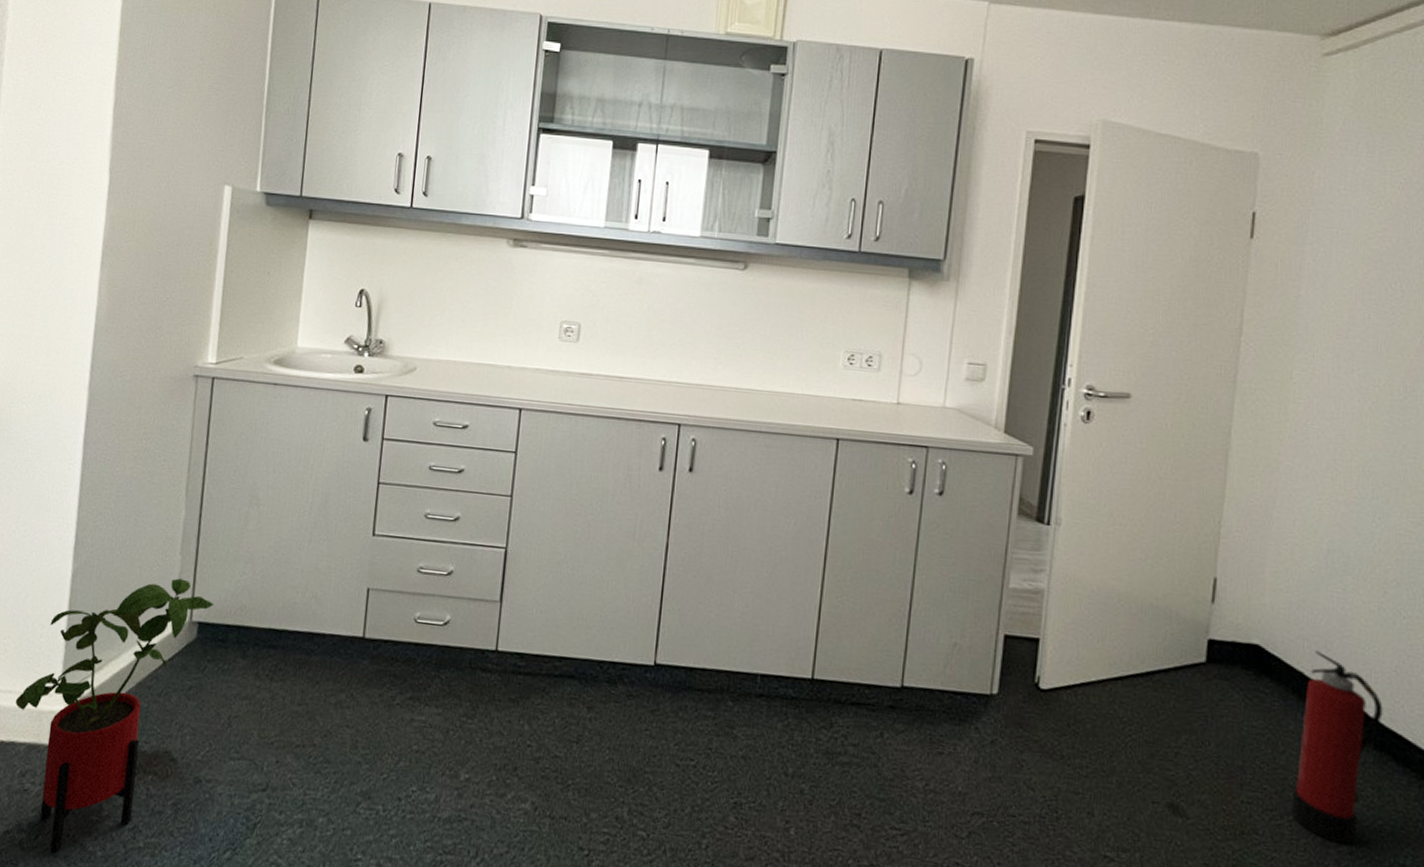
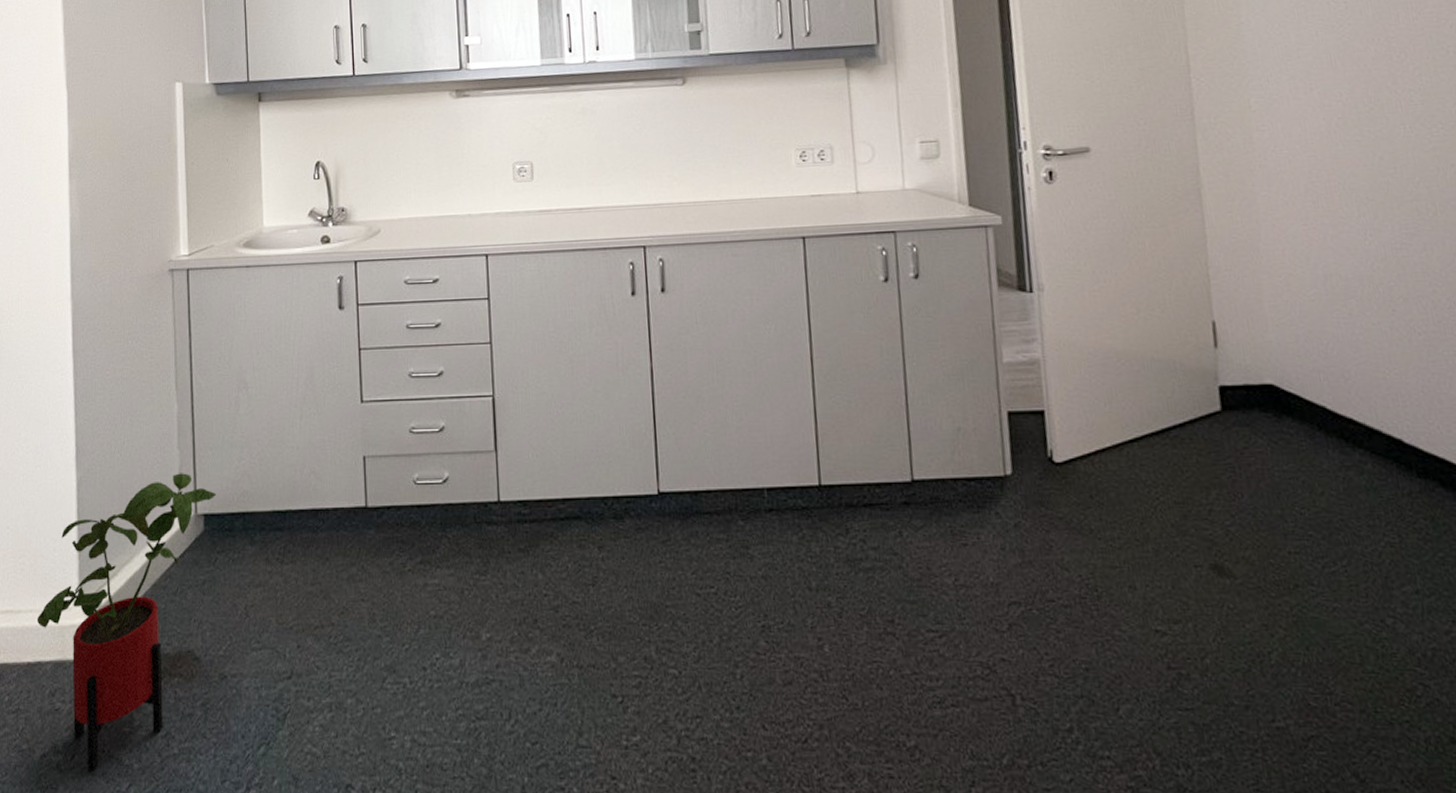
fire extinguisher: present [1292,650,1383,845] -> none [1331,381,1419,584]

